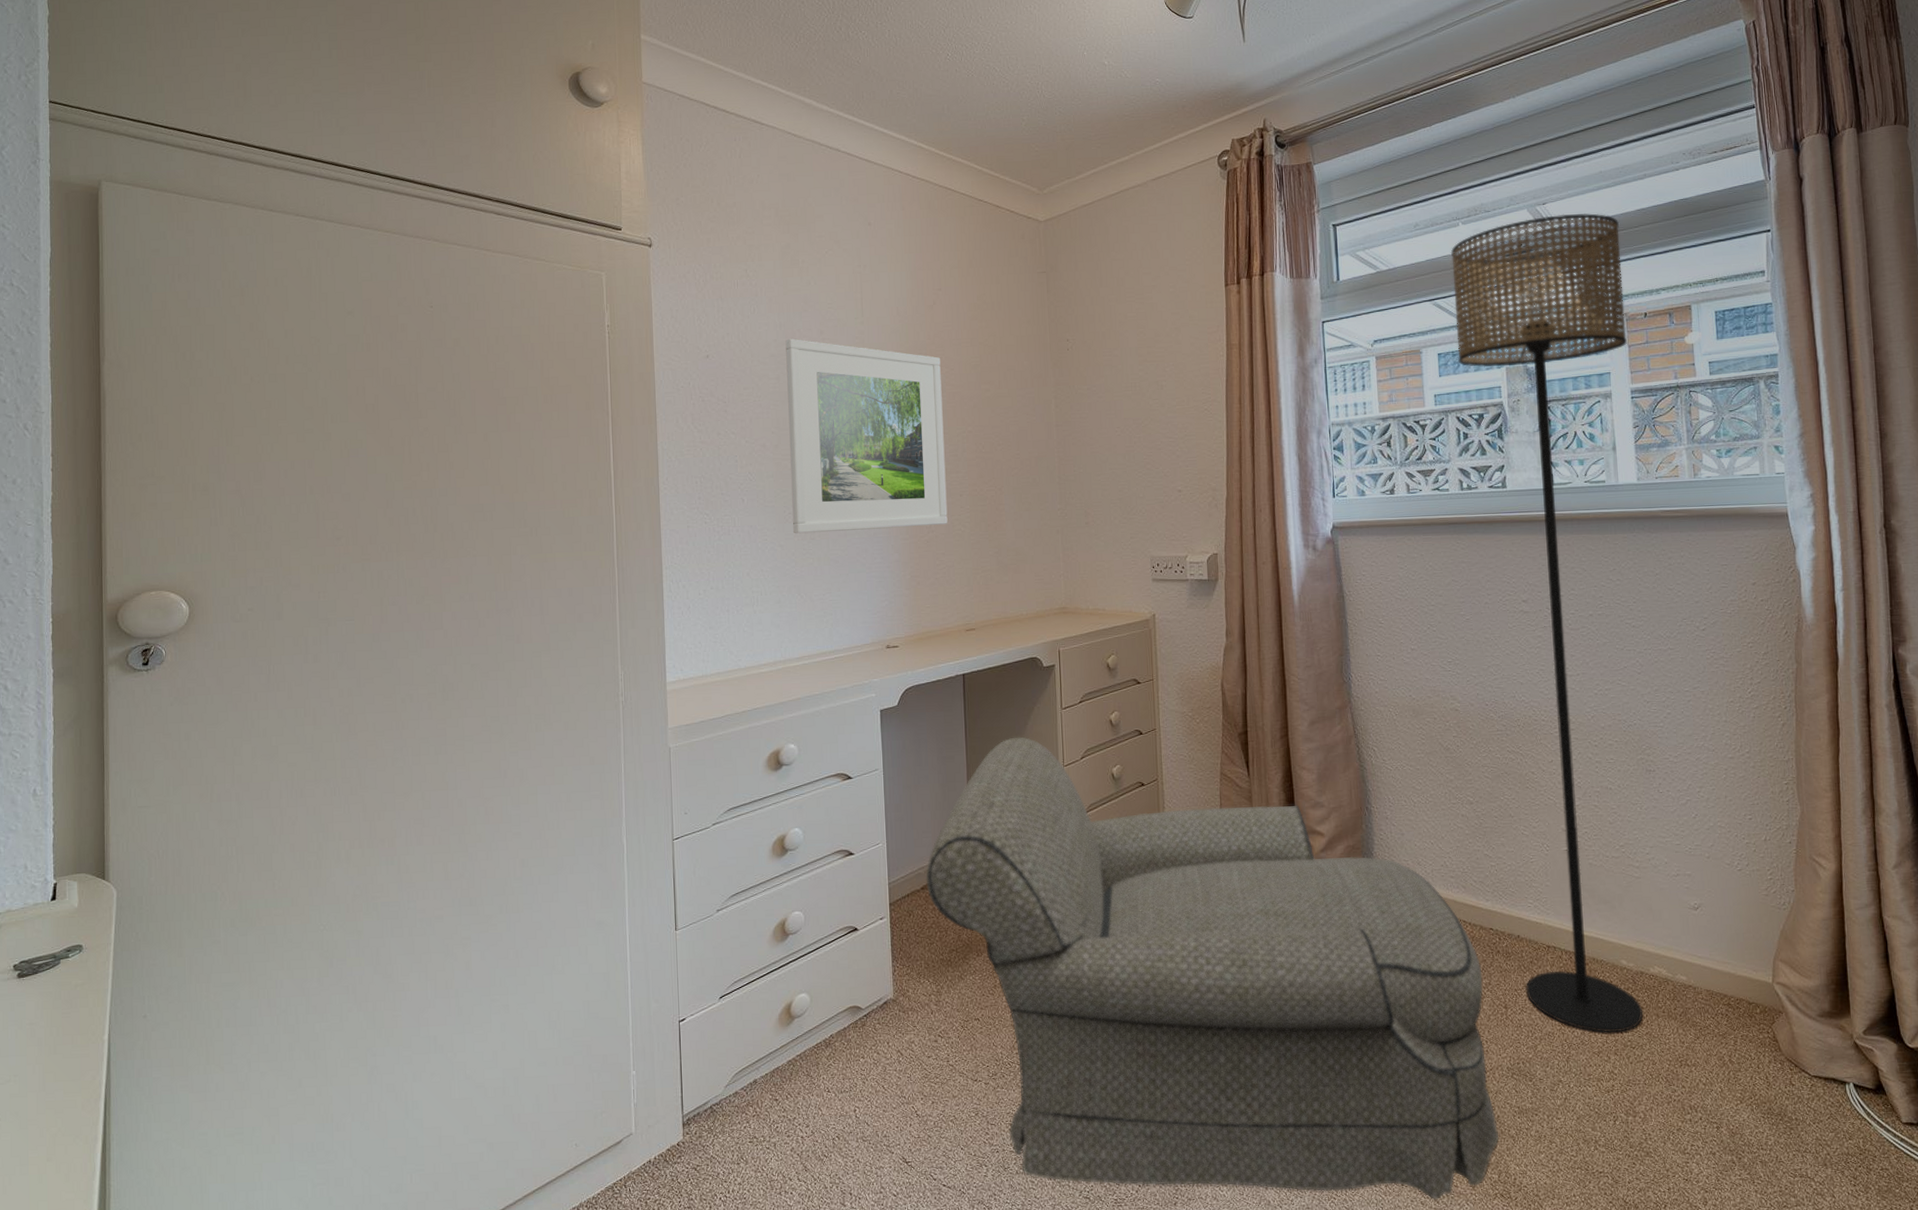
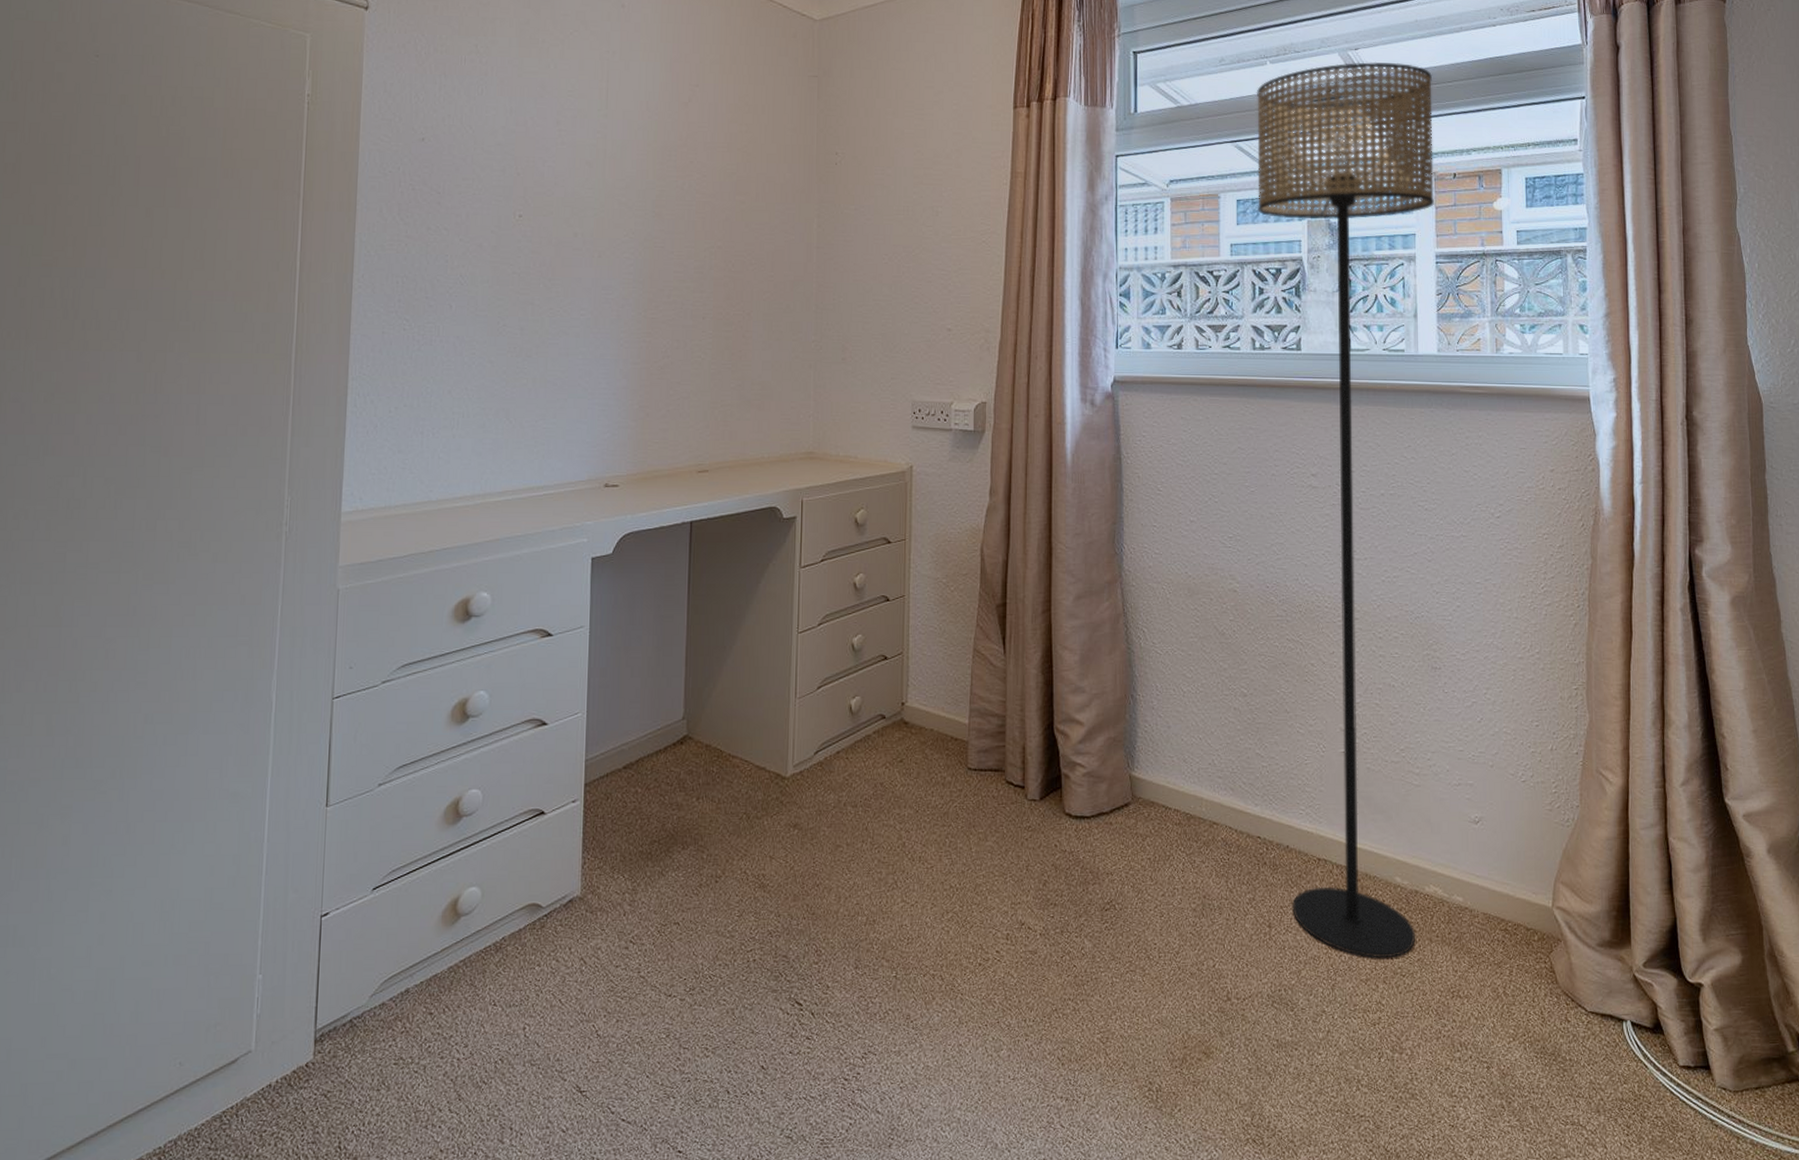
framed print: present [785,338,948,534] -> none [506,126,692,351]
armchair: present [926,737,1499,1201] -> none [629,597,1255,1146]

